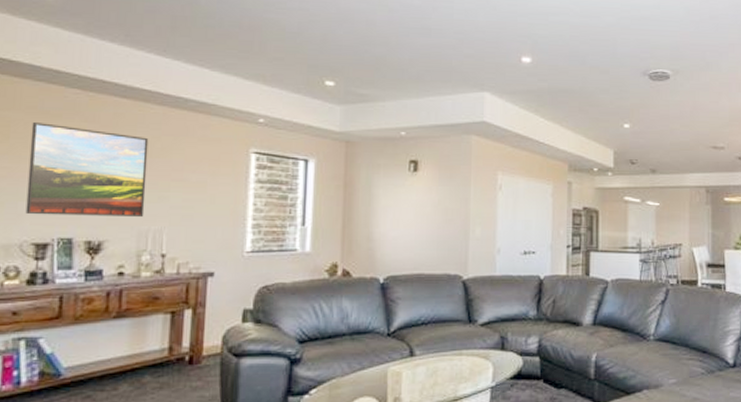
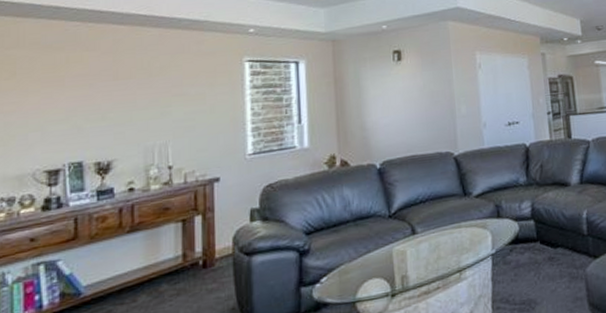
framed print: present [25,123,149,218] -> none [36,56,149,144]

